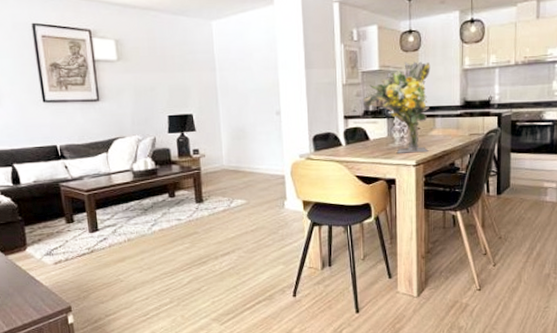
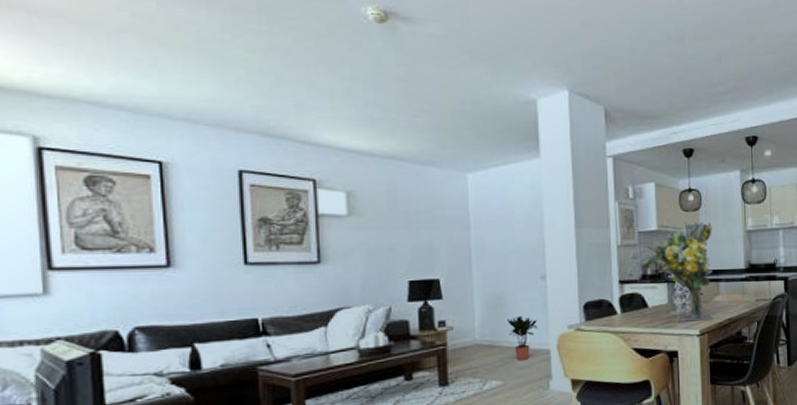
potted plant: none [249,145,274,184] -> present [508,315,538,361]

